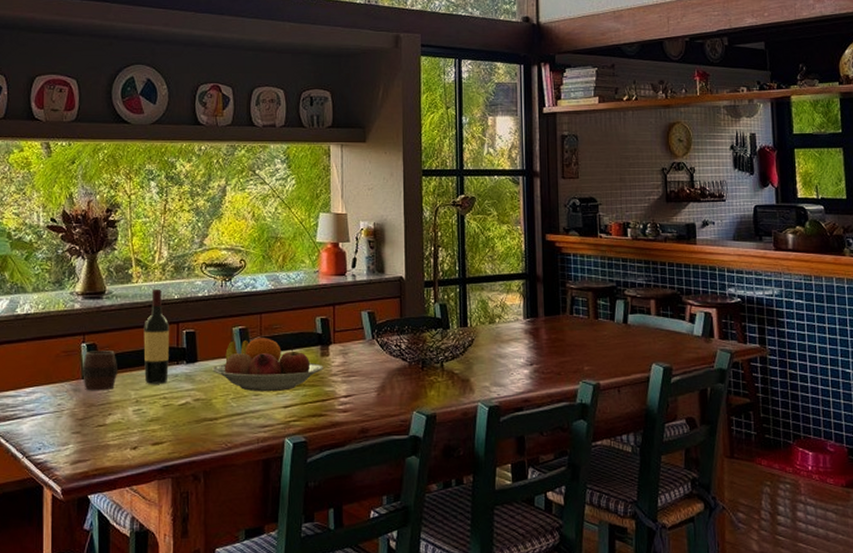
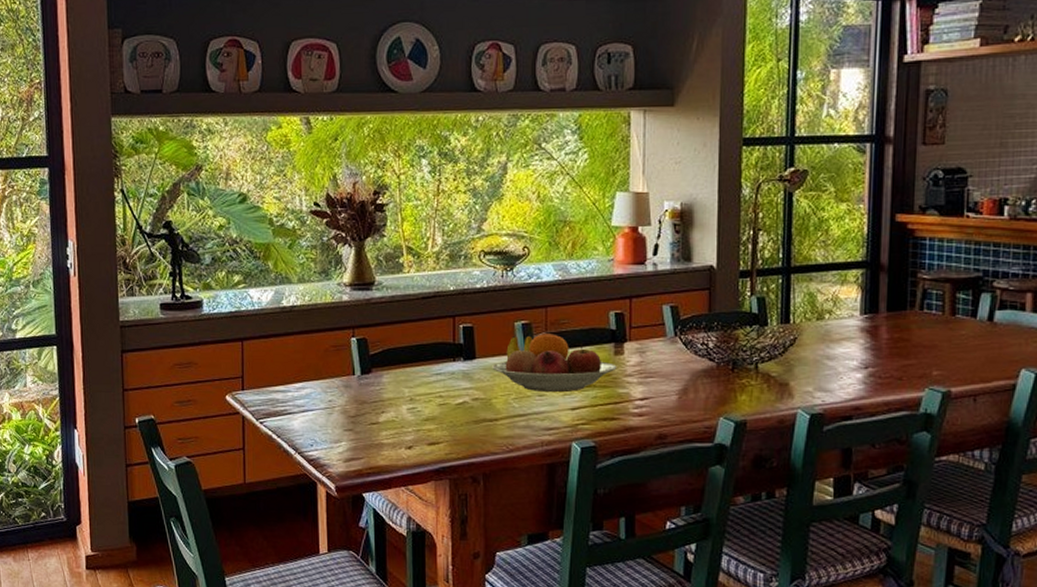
cup: present [81,351,117,391] -> none [352,345,390,388]
wine bottle: present [143,288,169,384] -> none [417,279,445,382]

